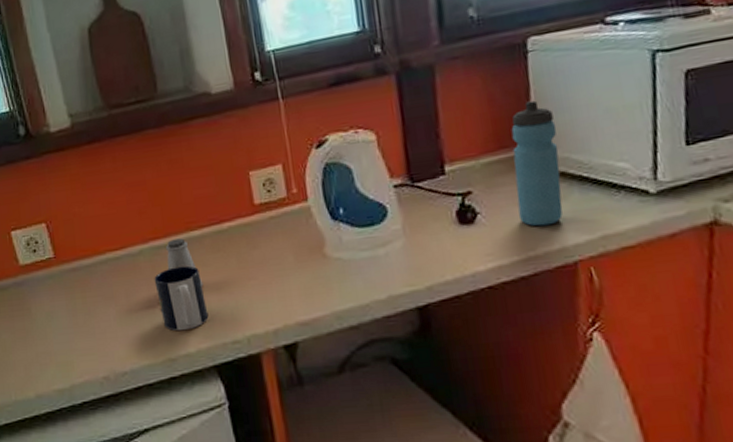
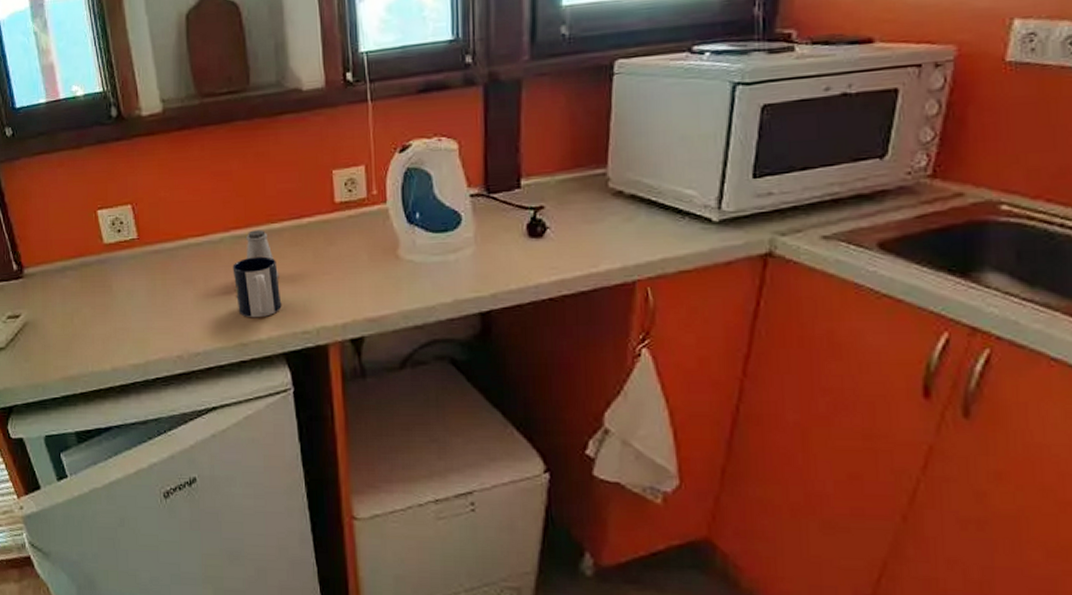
water bottle: present [511,100,563,227] -> none [586,122,632,245]

